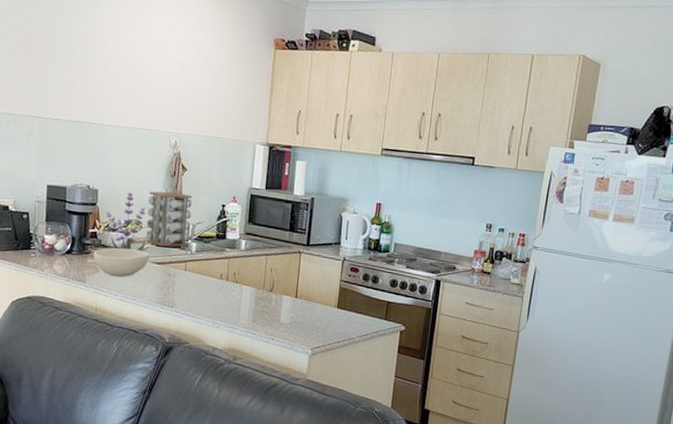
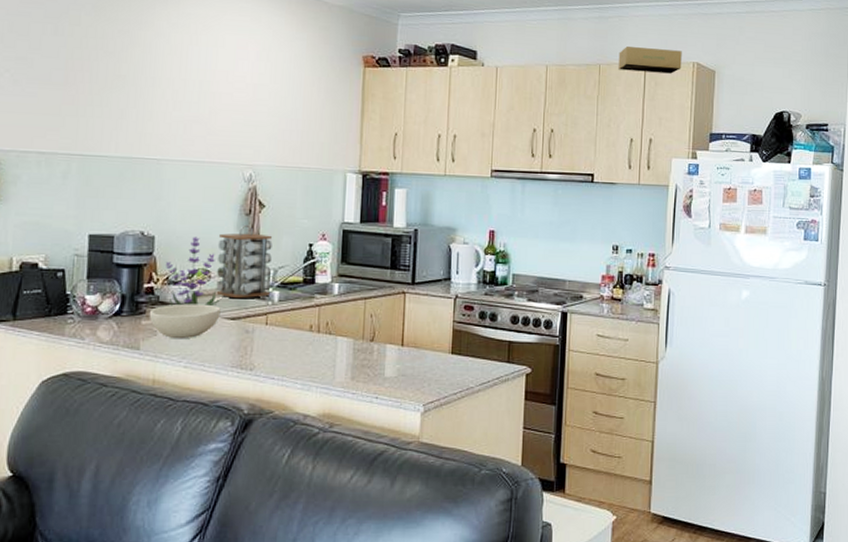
box: none [506,37,570,66] -> present [618,46,682,74]

